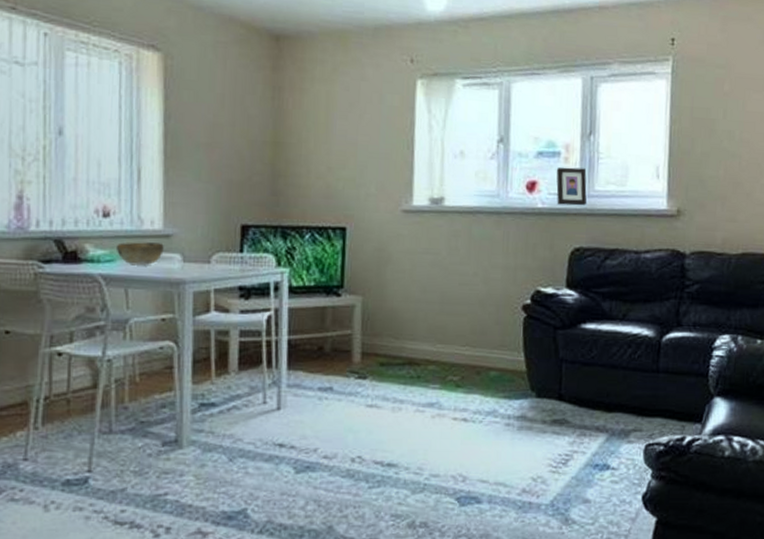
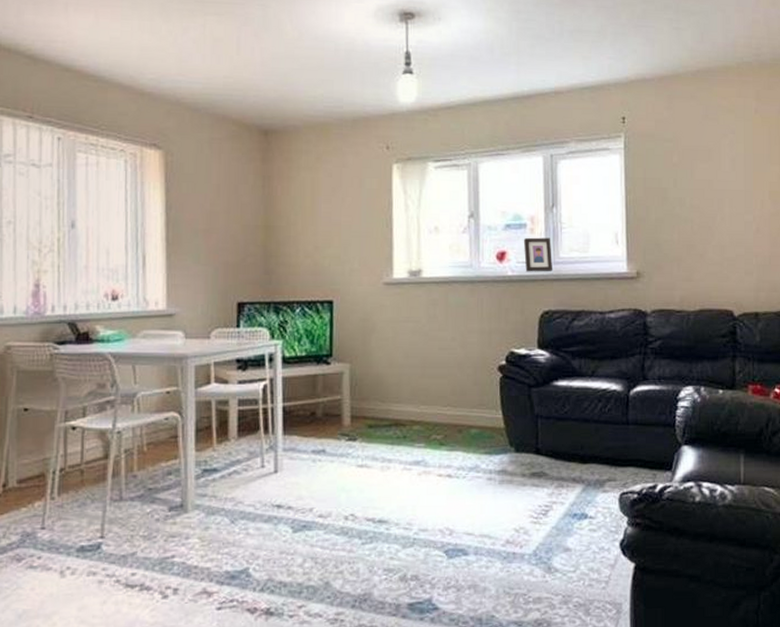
decorative bowl: present [117,242,164,266] -> none [125,322,167,344]

